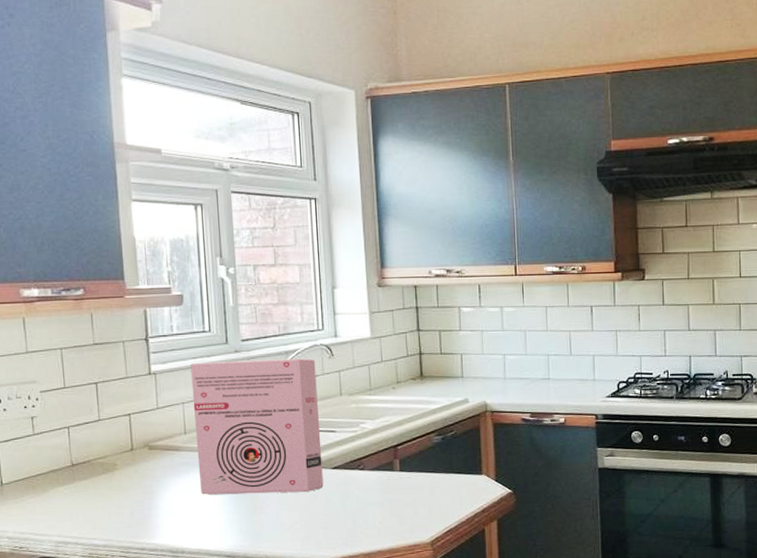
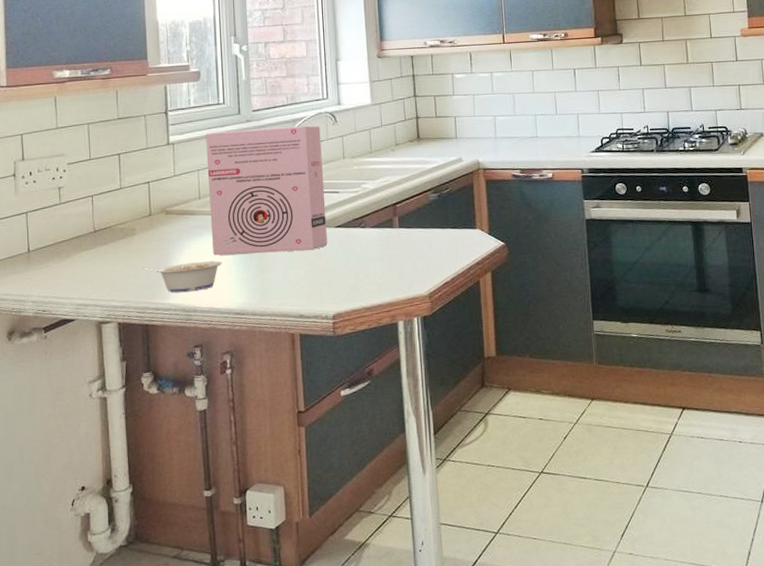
legume: none [125,500,210,533] -> present [142,261,222,293]

